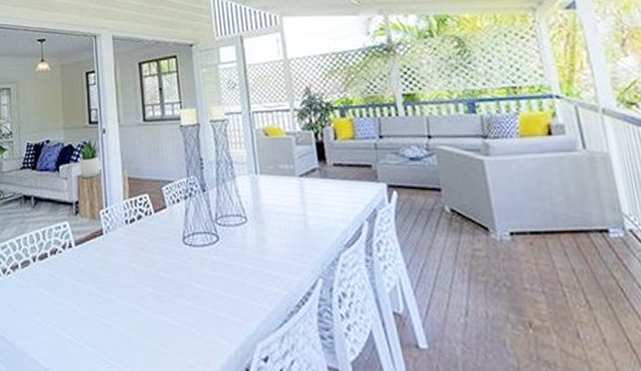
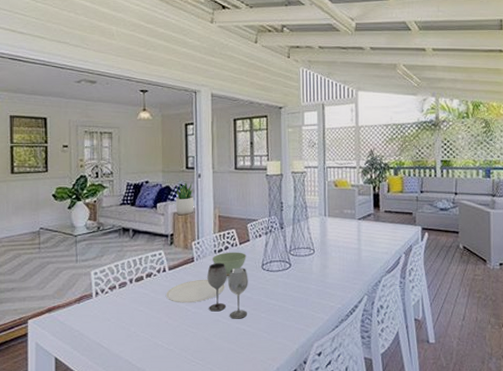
plate: none [74,256,141,287] -> present [166,279,225,303]
wineglass: none [119,235,170,308] -> present [207,262,248,319]
bowl: none [123,222,164,252] -> present [212,252,246,276]

